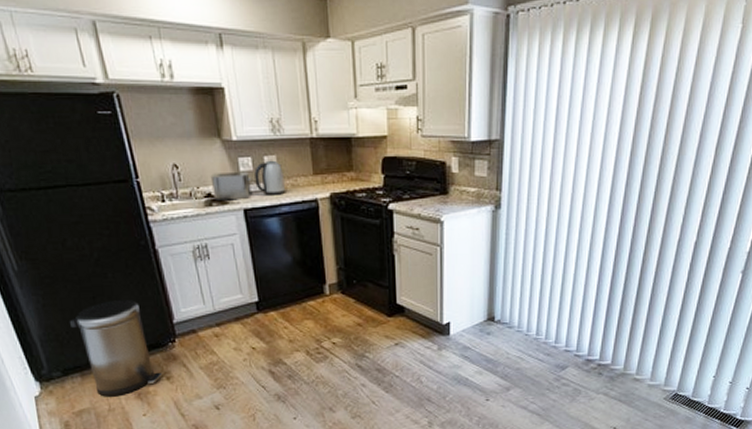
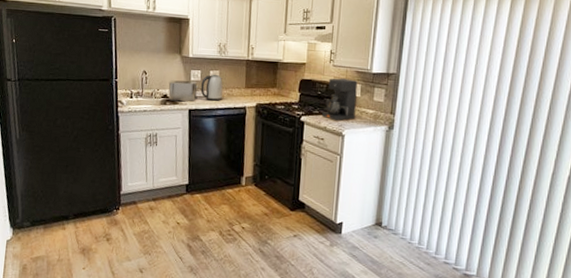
pedal bin: present [69,299,163,397] -> none [45,169,105,250]
coffee maker: none [413,151,456,206] -> present [321,78,358,122]

